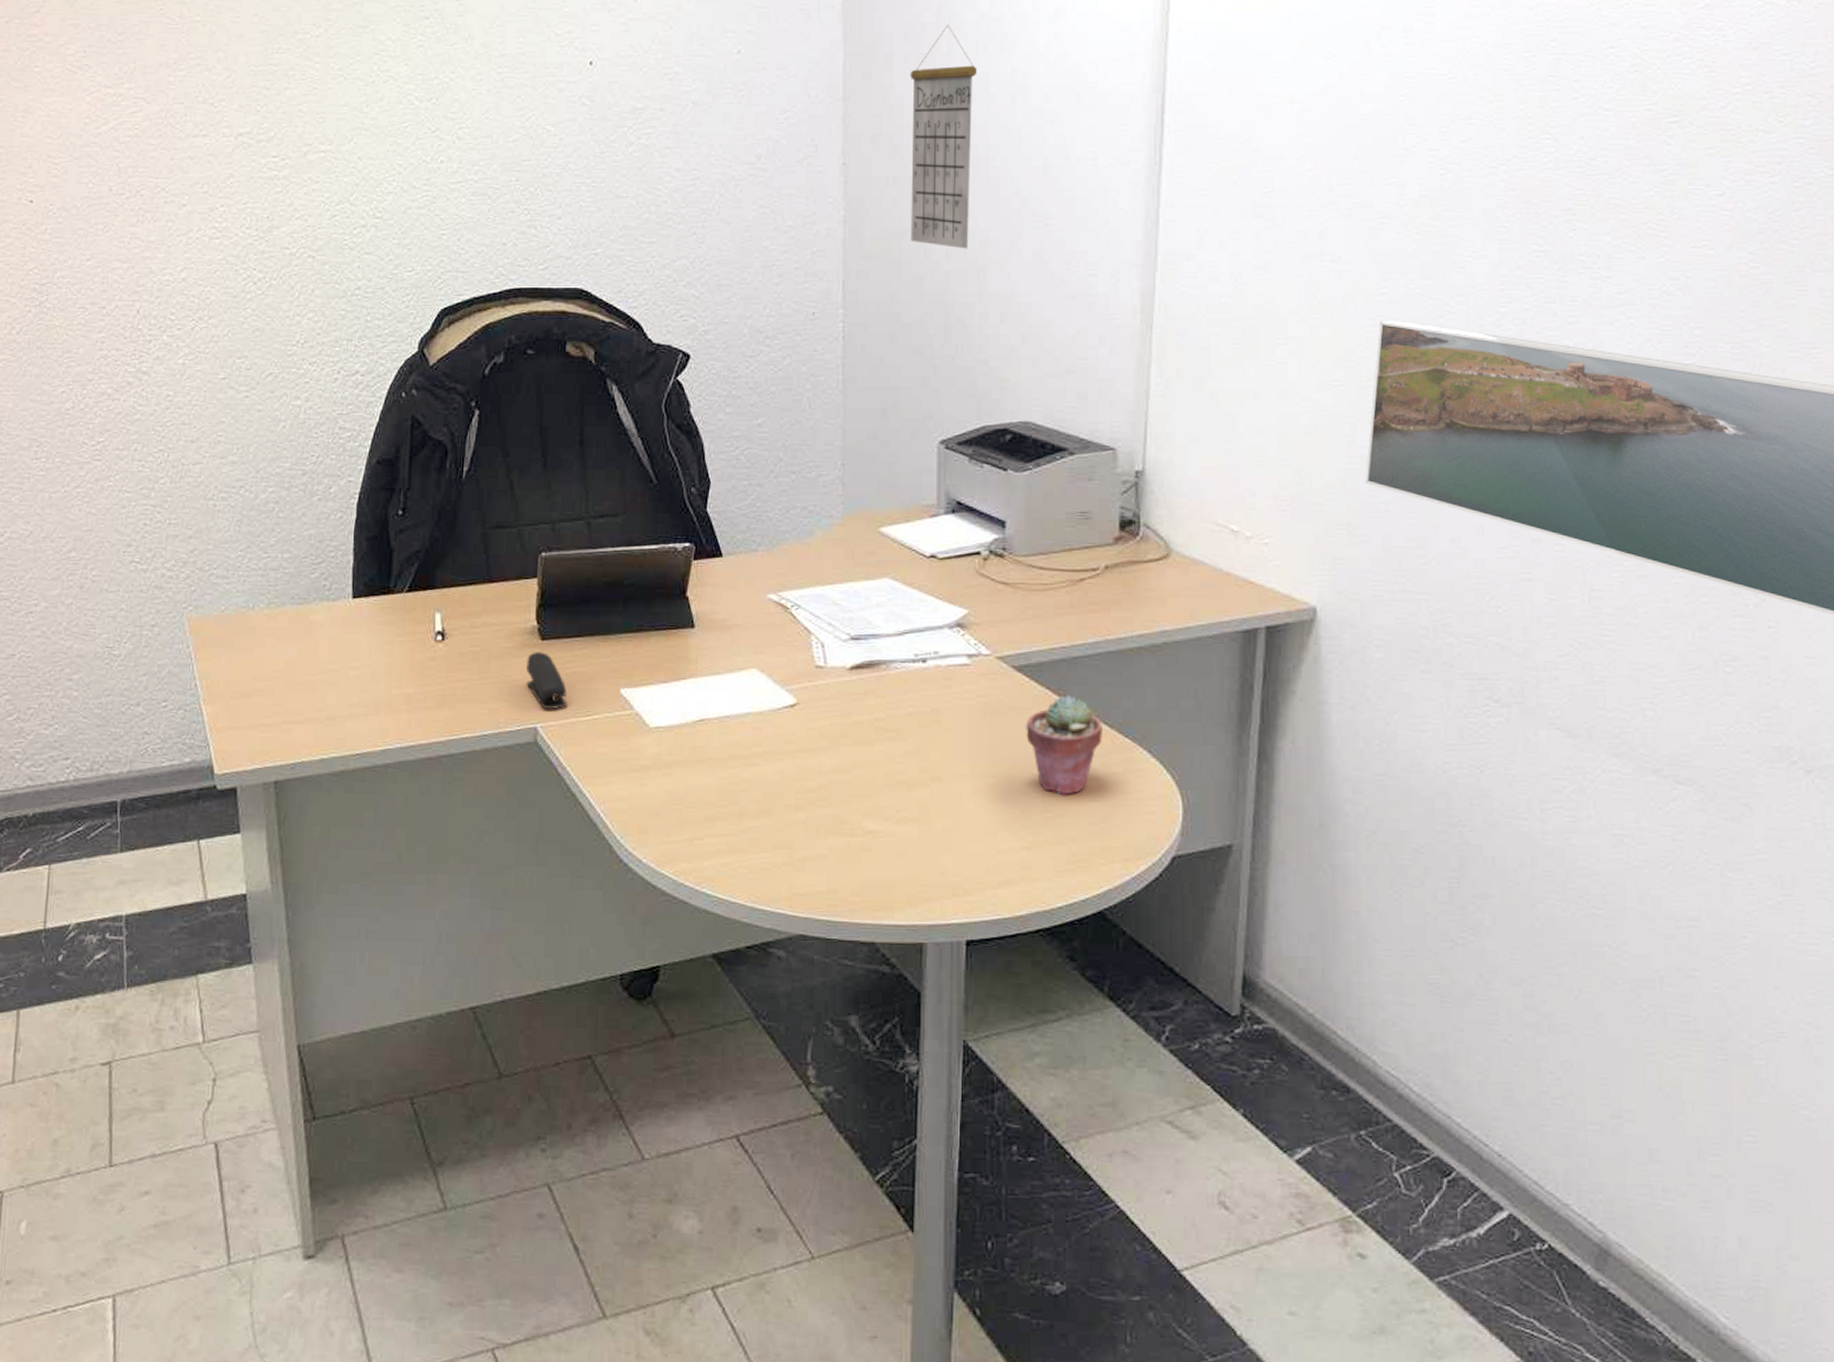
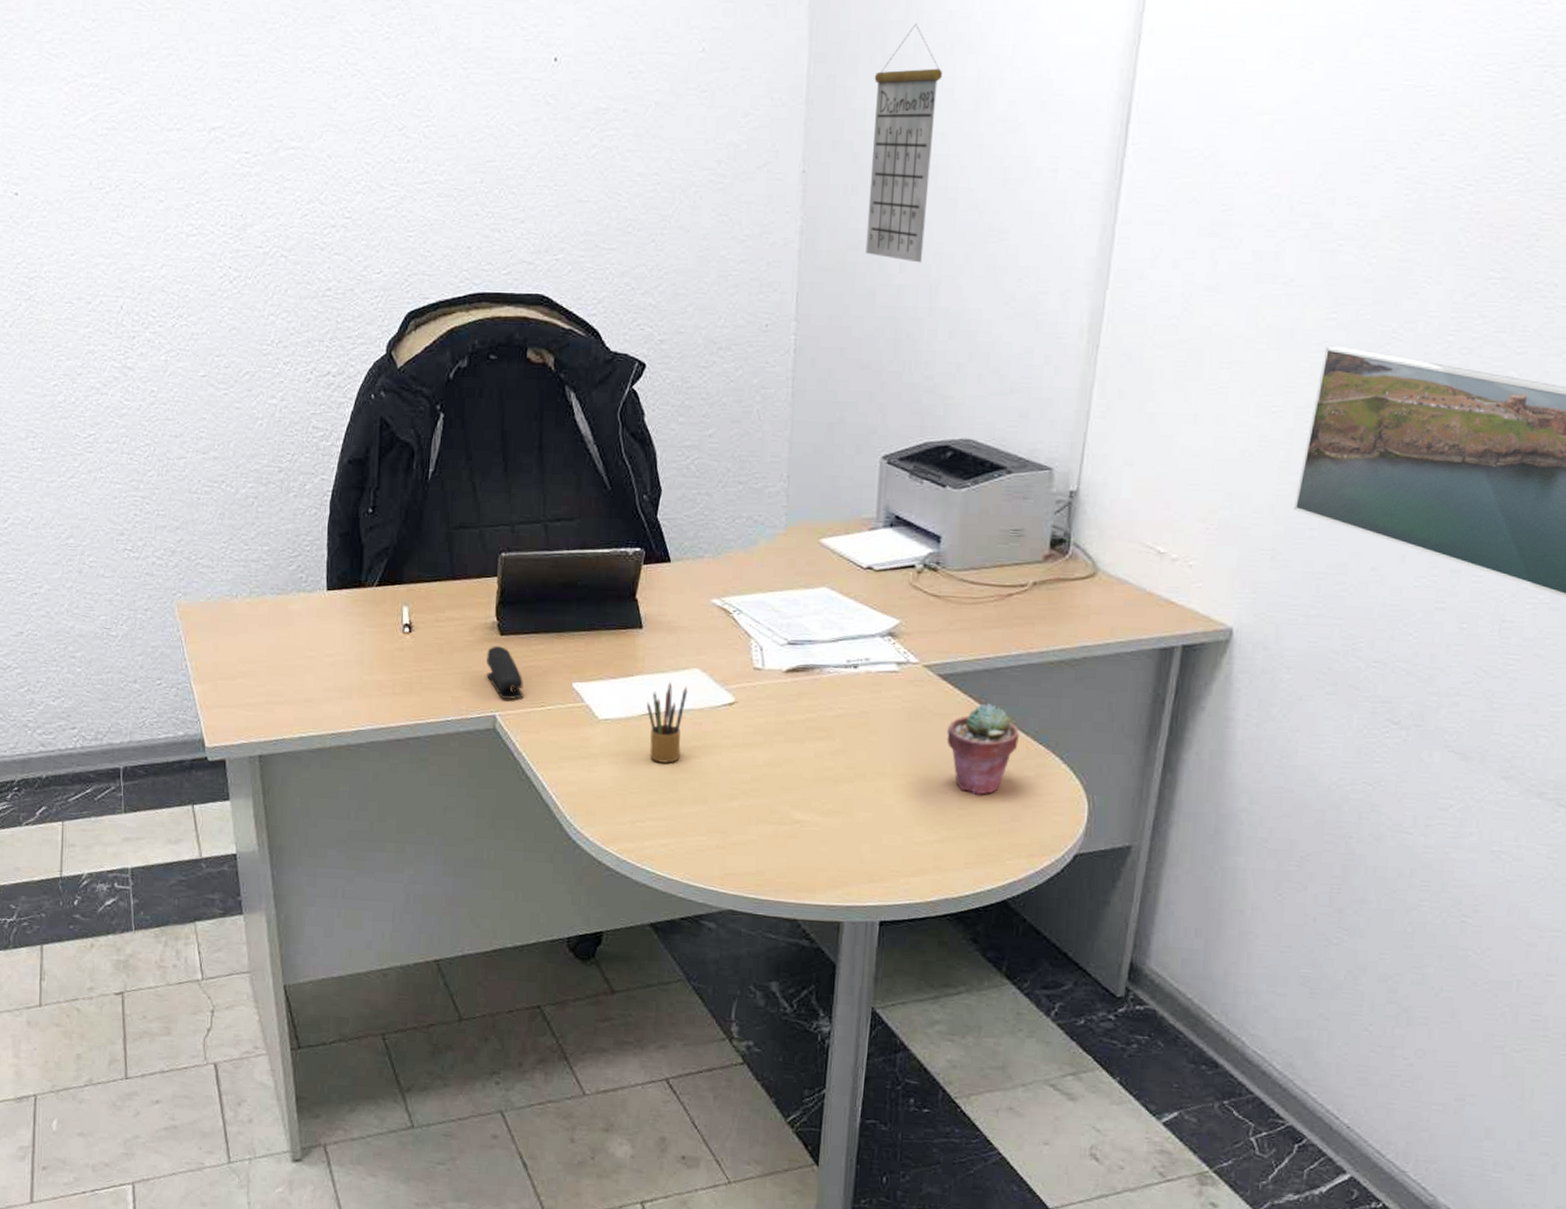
pencil box: none [701,683,745,773] -> present [646,681,688,763]

